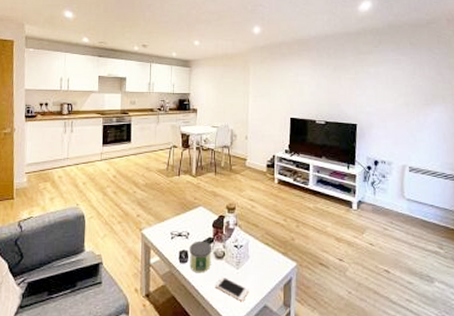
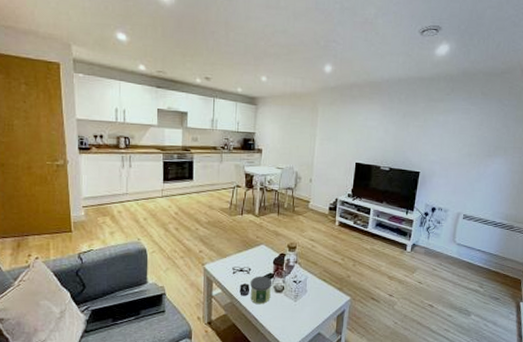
cell phone: present [215,276,249,301] -> none [273,307,305,329]

